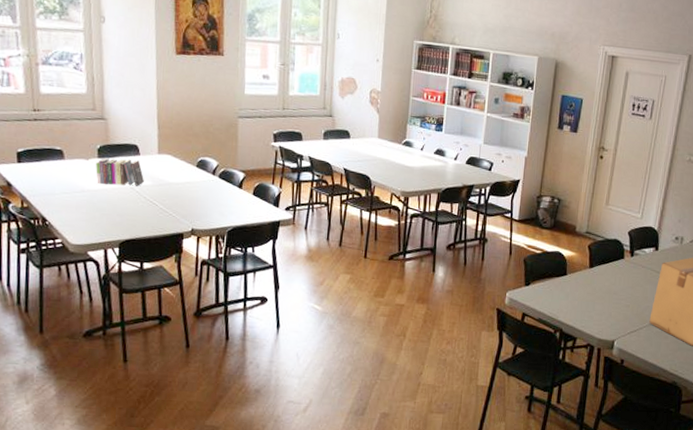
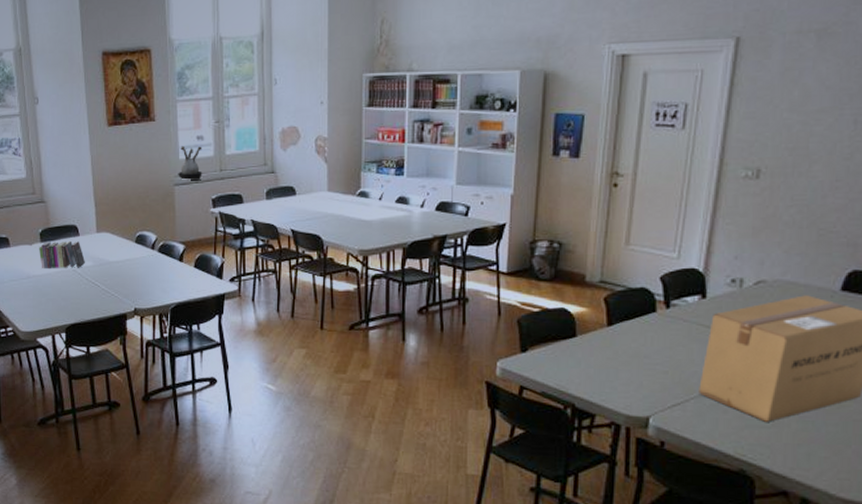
plant: none [242,82,267,115] -> present [178,146,202,180]

